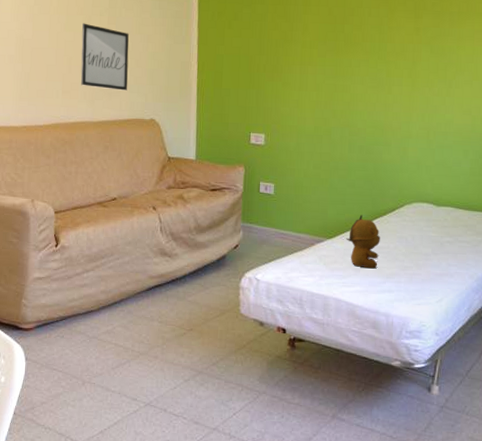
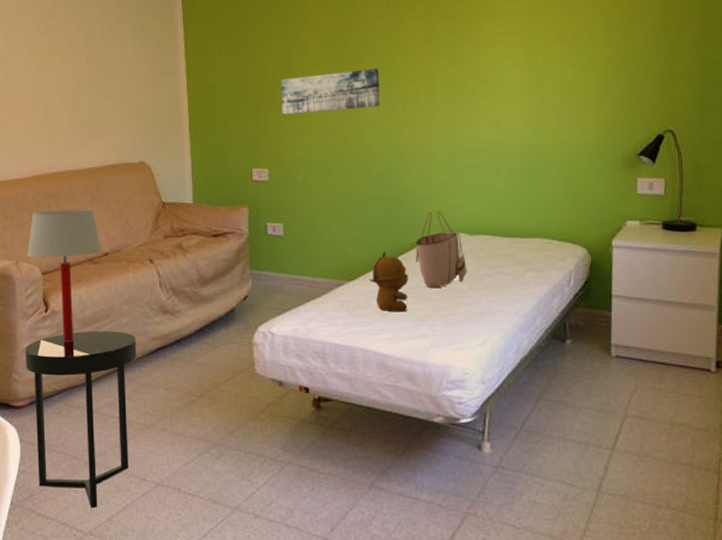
side table: none [35,266,136,422] -> present [25,331,137,508]
table lamp: none [42,156,110,275] -> present [27,209,102,343]
wall art: present [81,23,129,91] -> none [59,62,113,133]
wall art: none [281,52,369,88] -> present [281,68,380,115]
tote bag: none [387,183,432,250] -> present [415,211,468,288]

